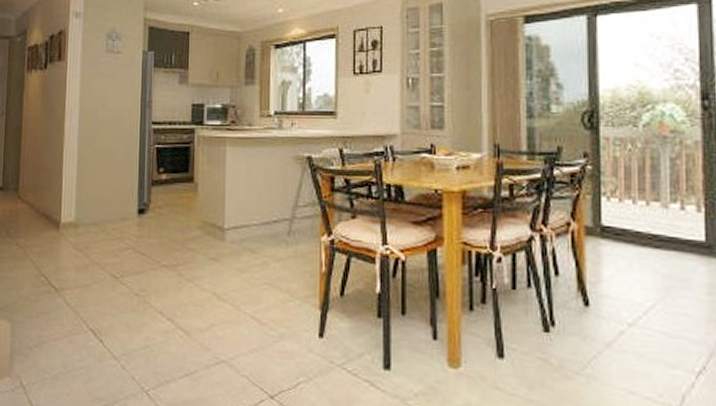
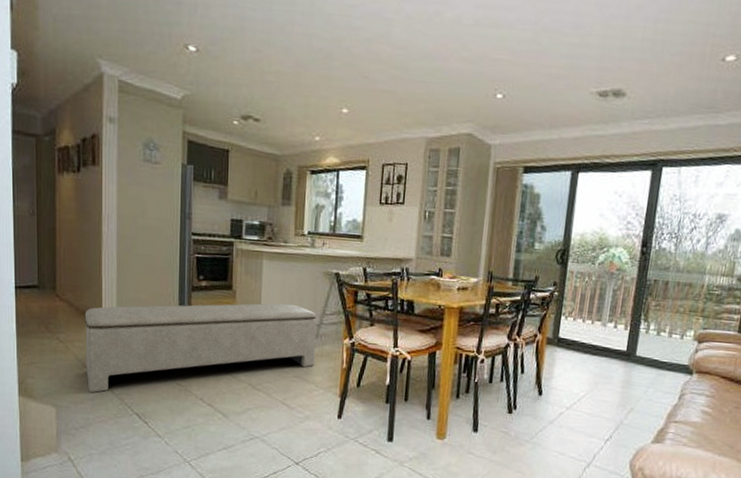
bench: none [42,195,288,306] -> present [84,303,317,393]

